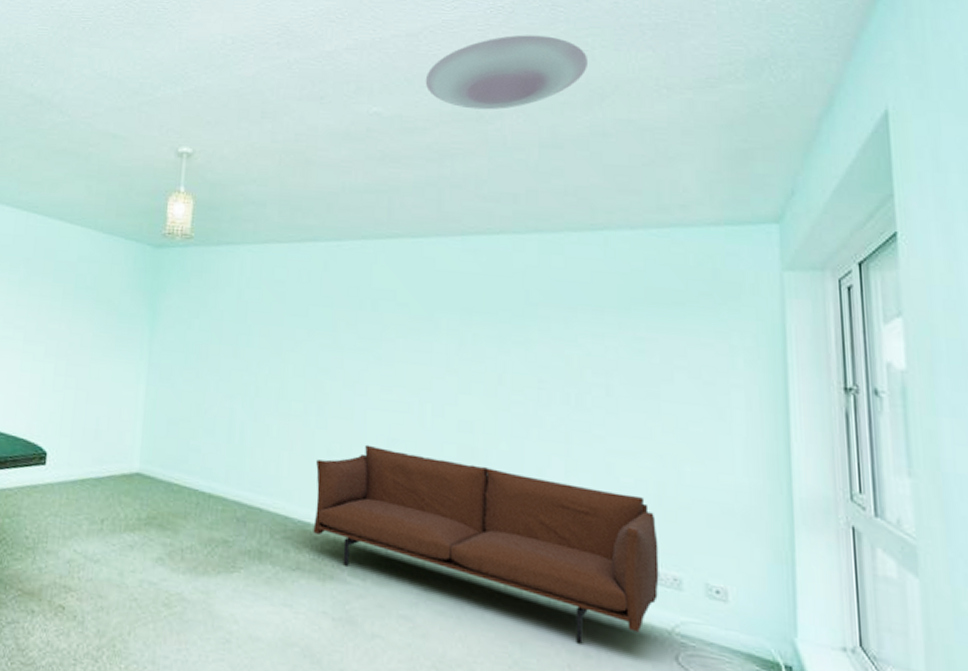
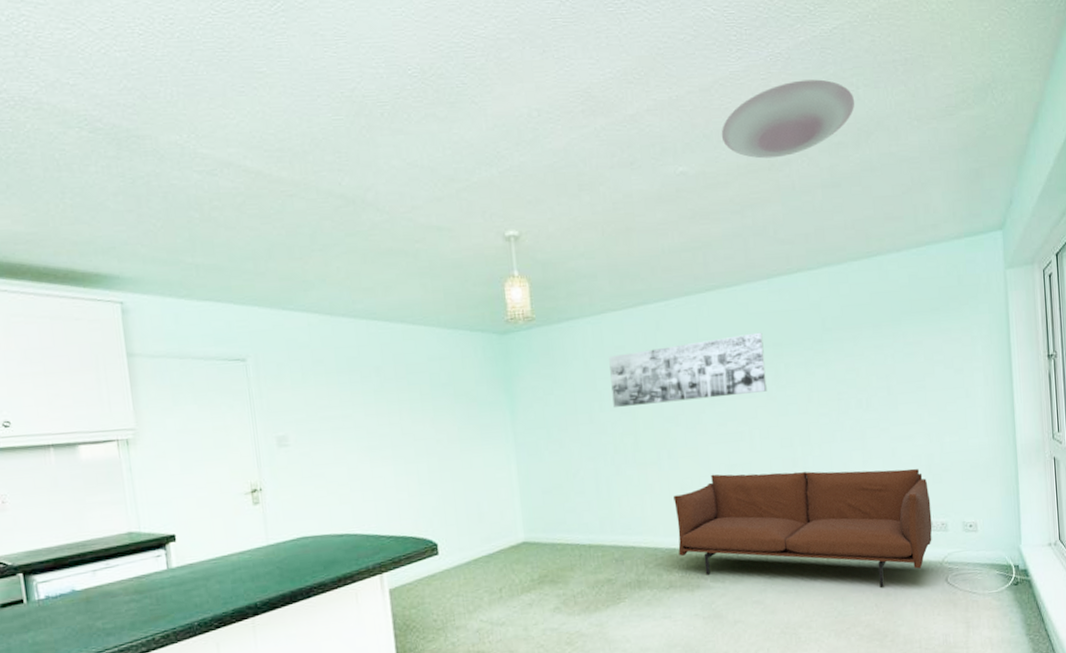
wall art: none [262,289,449,362] -> present [609,332,767,407]

